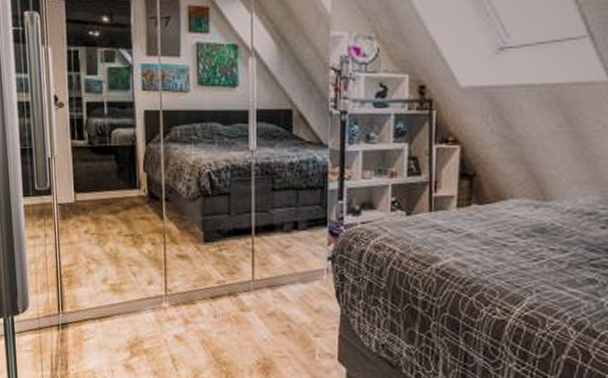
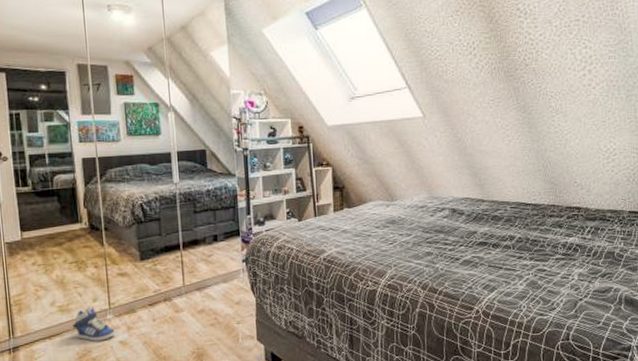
sneaker: none [124,289,170,332] -> present [72,306,115,341]

